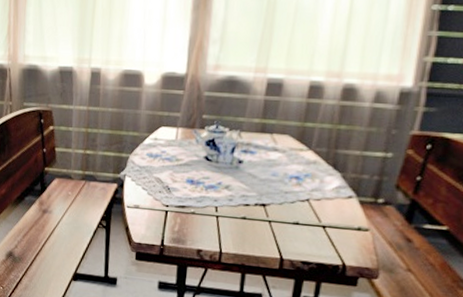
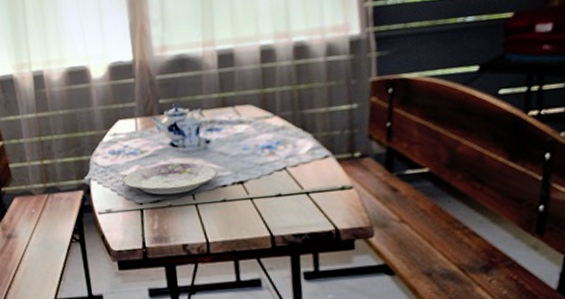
plate: none [154,173,244,204] -> present [122,162,218,195]

